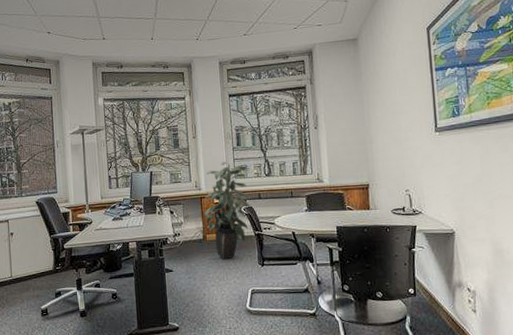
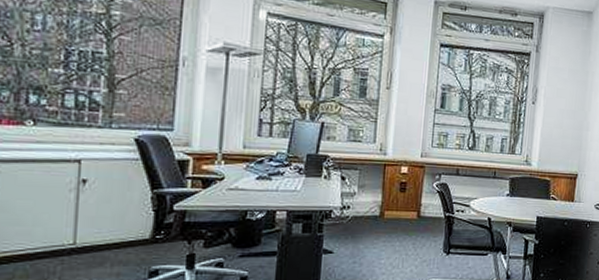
indoor plant: present [203,162,253,260] -> none [384,124,451,244]

